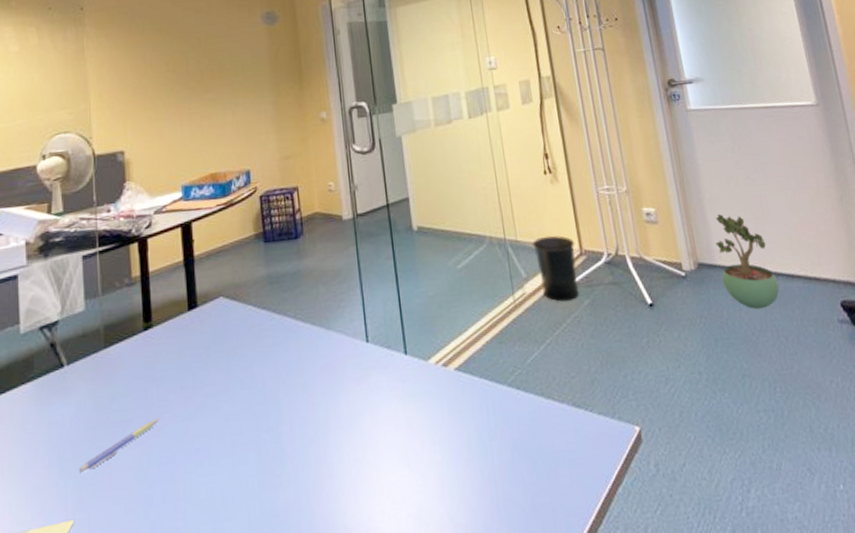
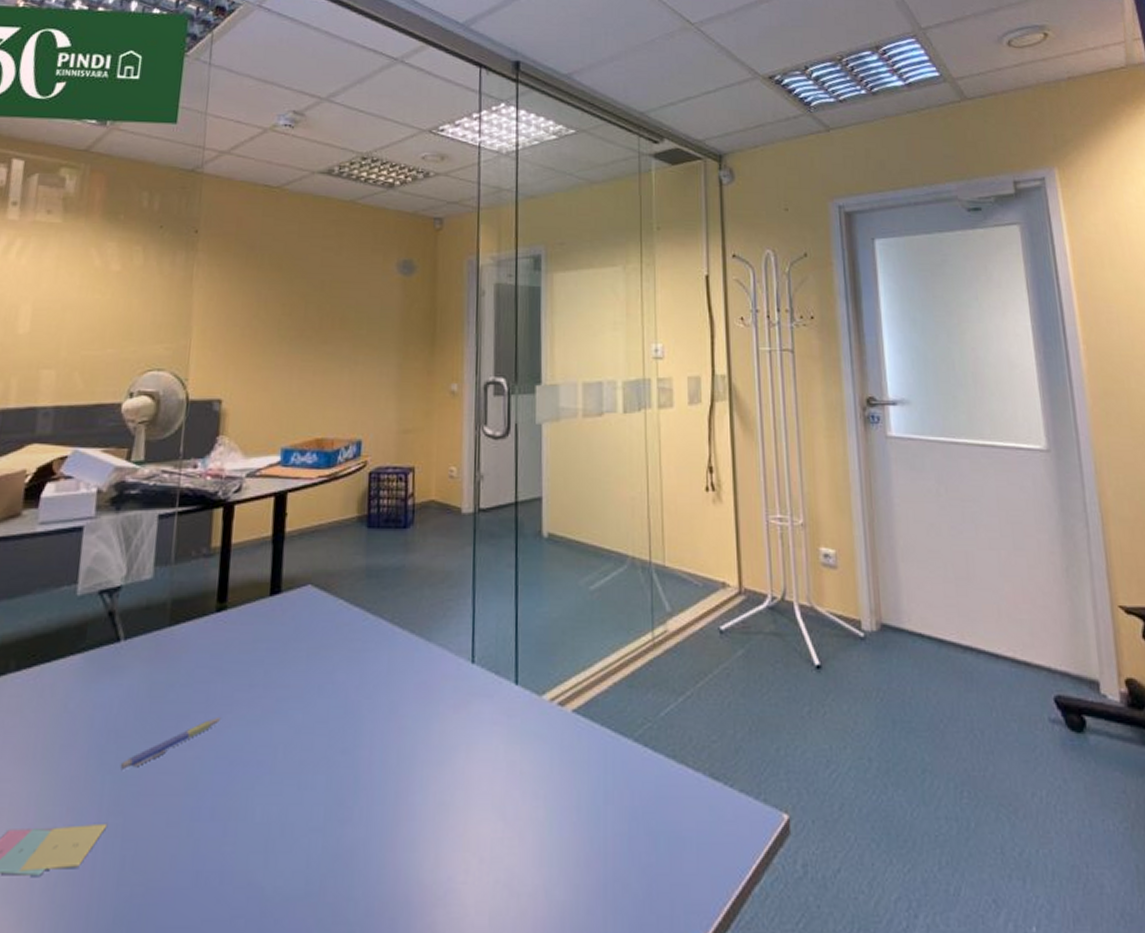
waste bin: present [531,235,579,302] -> none [681,565,734,647]
potted plant: present [715,214,779,310] -> none [905,568,979,691]

